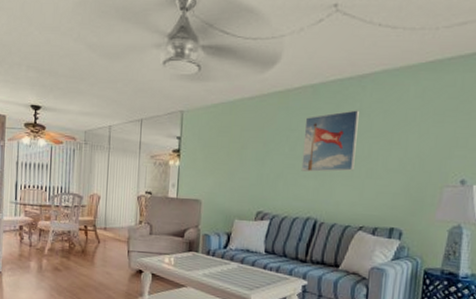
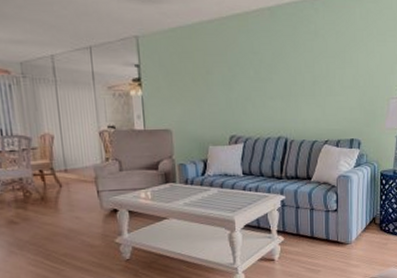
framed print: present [301,110,359,172] -> none [266,32,315,93]

